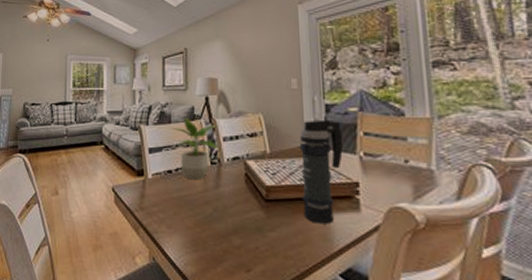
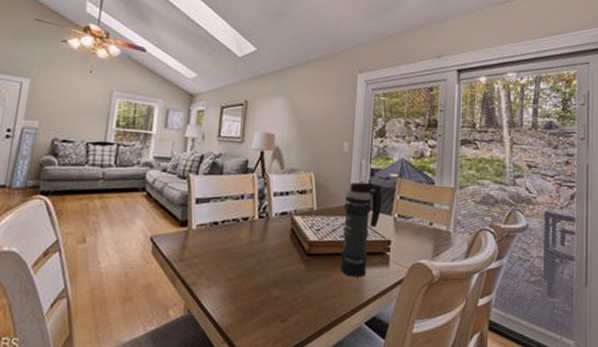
potted plant: present [171,117,220,180] -> none [222,169,270,233]

